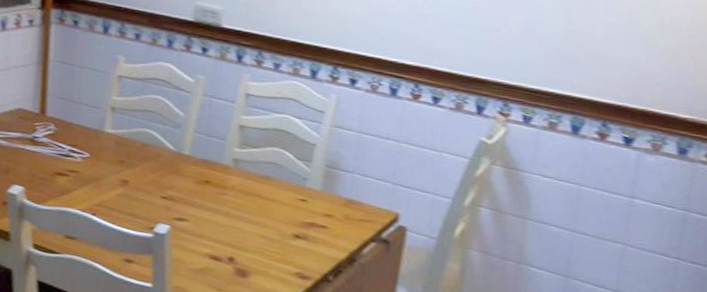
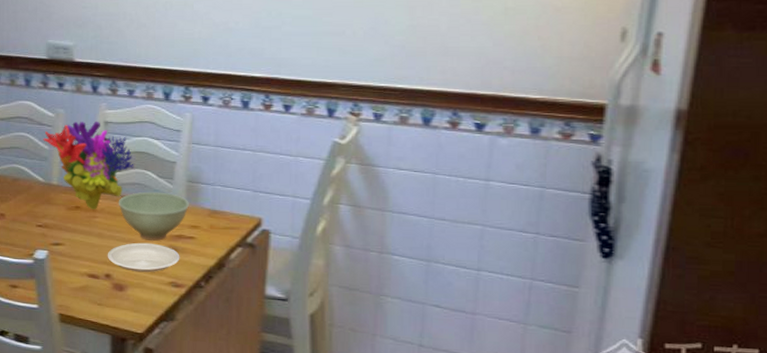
flower arrangement: none [179,90,272,186] -> present [43,121,134,209]
plate: none [232,226,310,260] -> present [107,242,180,273]
bowl: none [250,172,325,227] -> present [118,191,189,241]

